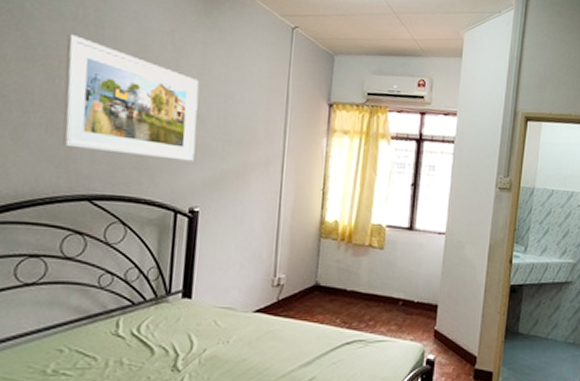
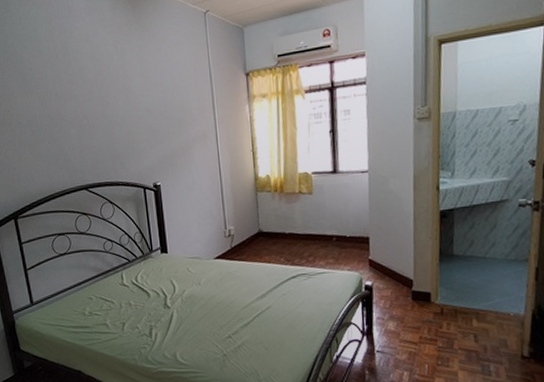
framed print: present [62,34,199,162] -> none [47,65,149,152]

